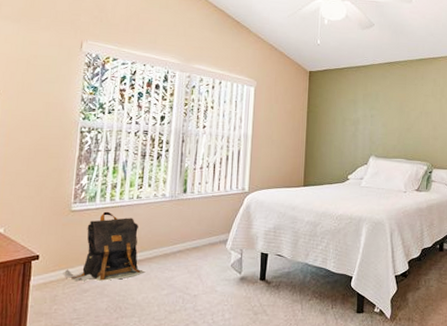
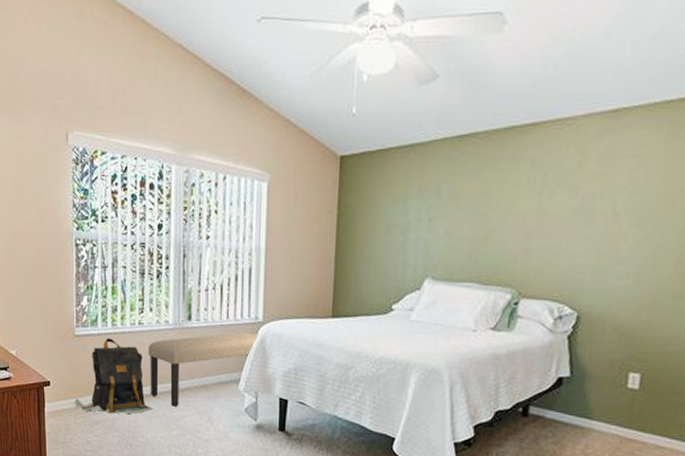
bench: none [143,201,246,268] -> present [147,332,260,407]

